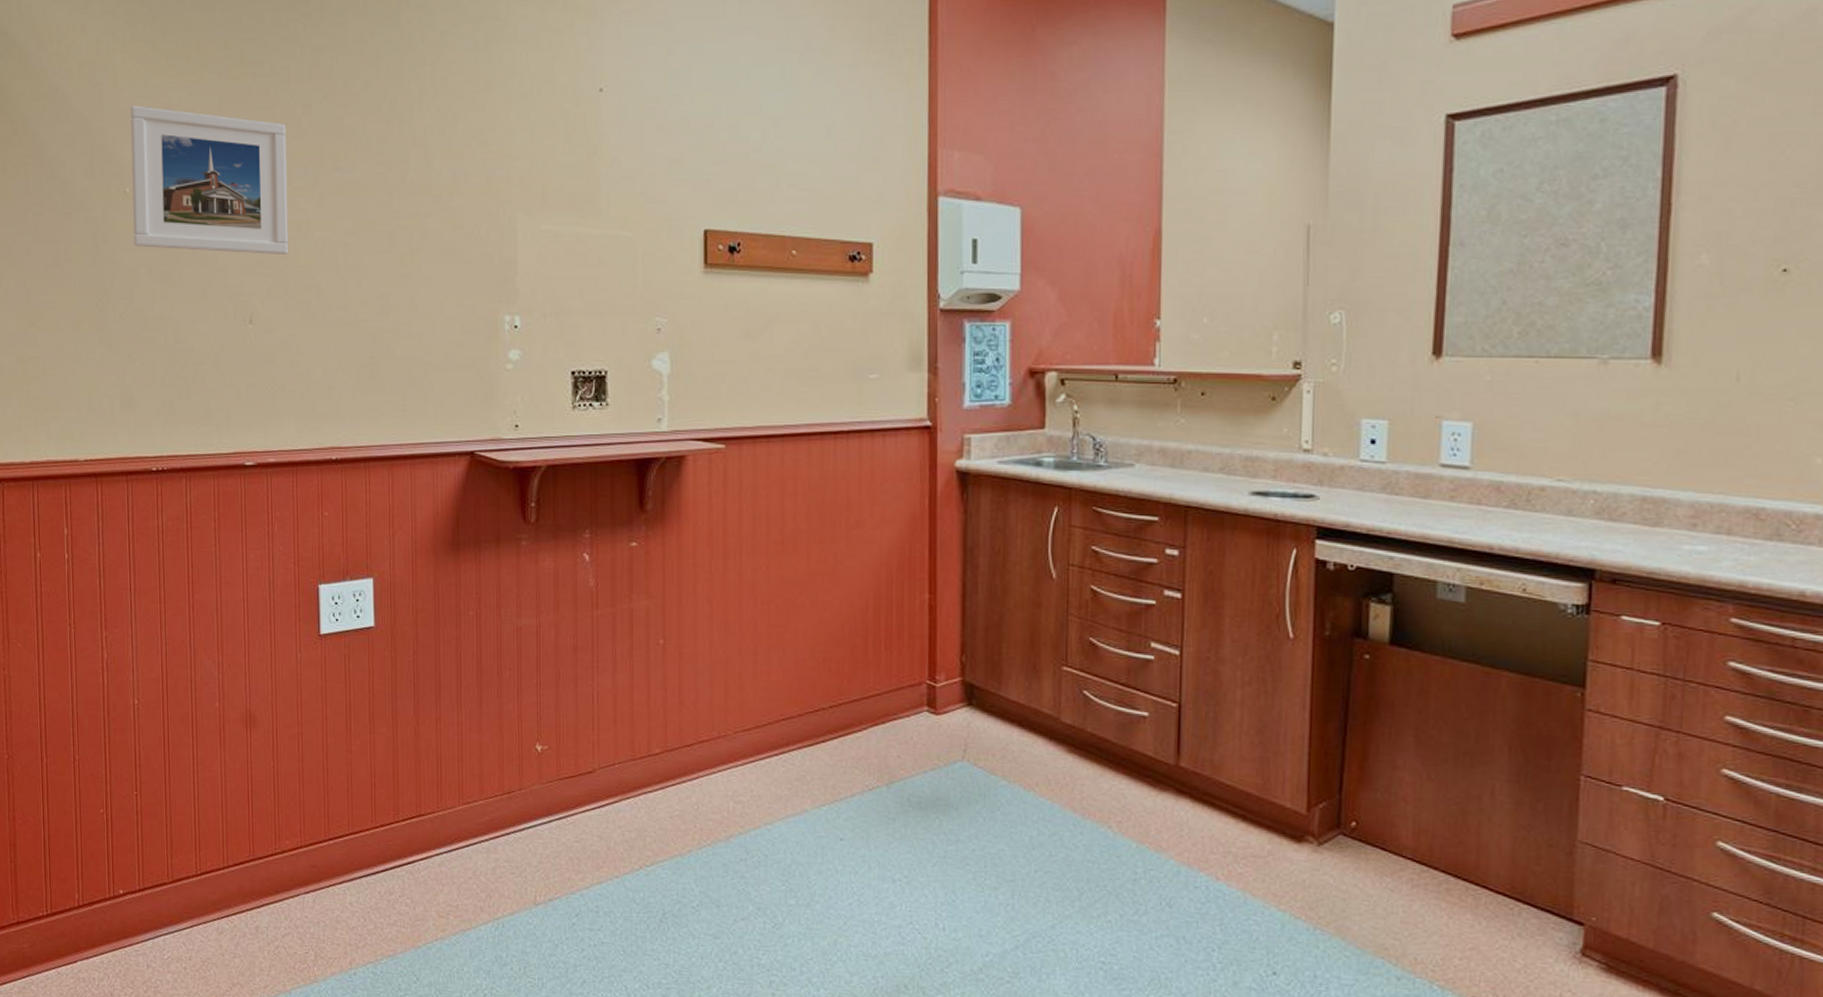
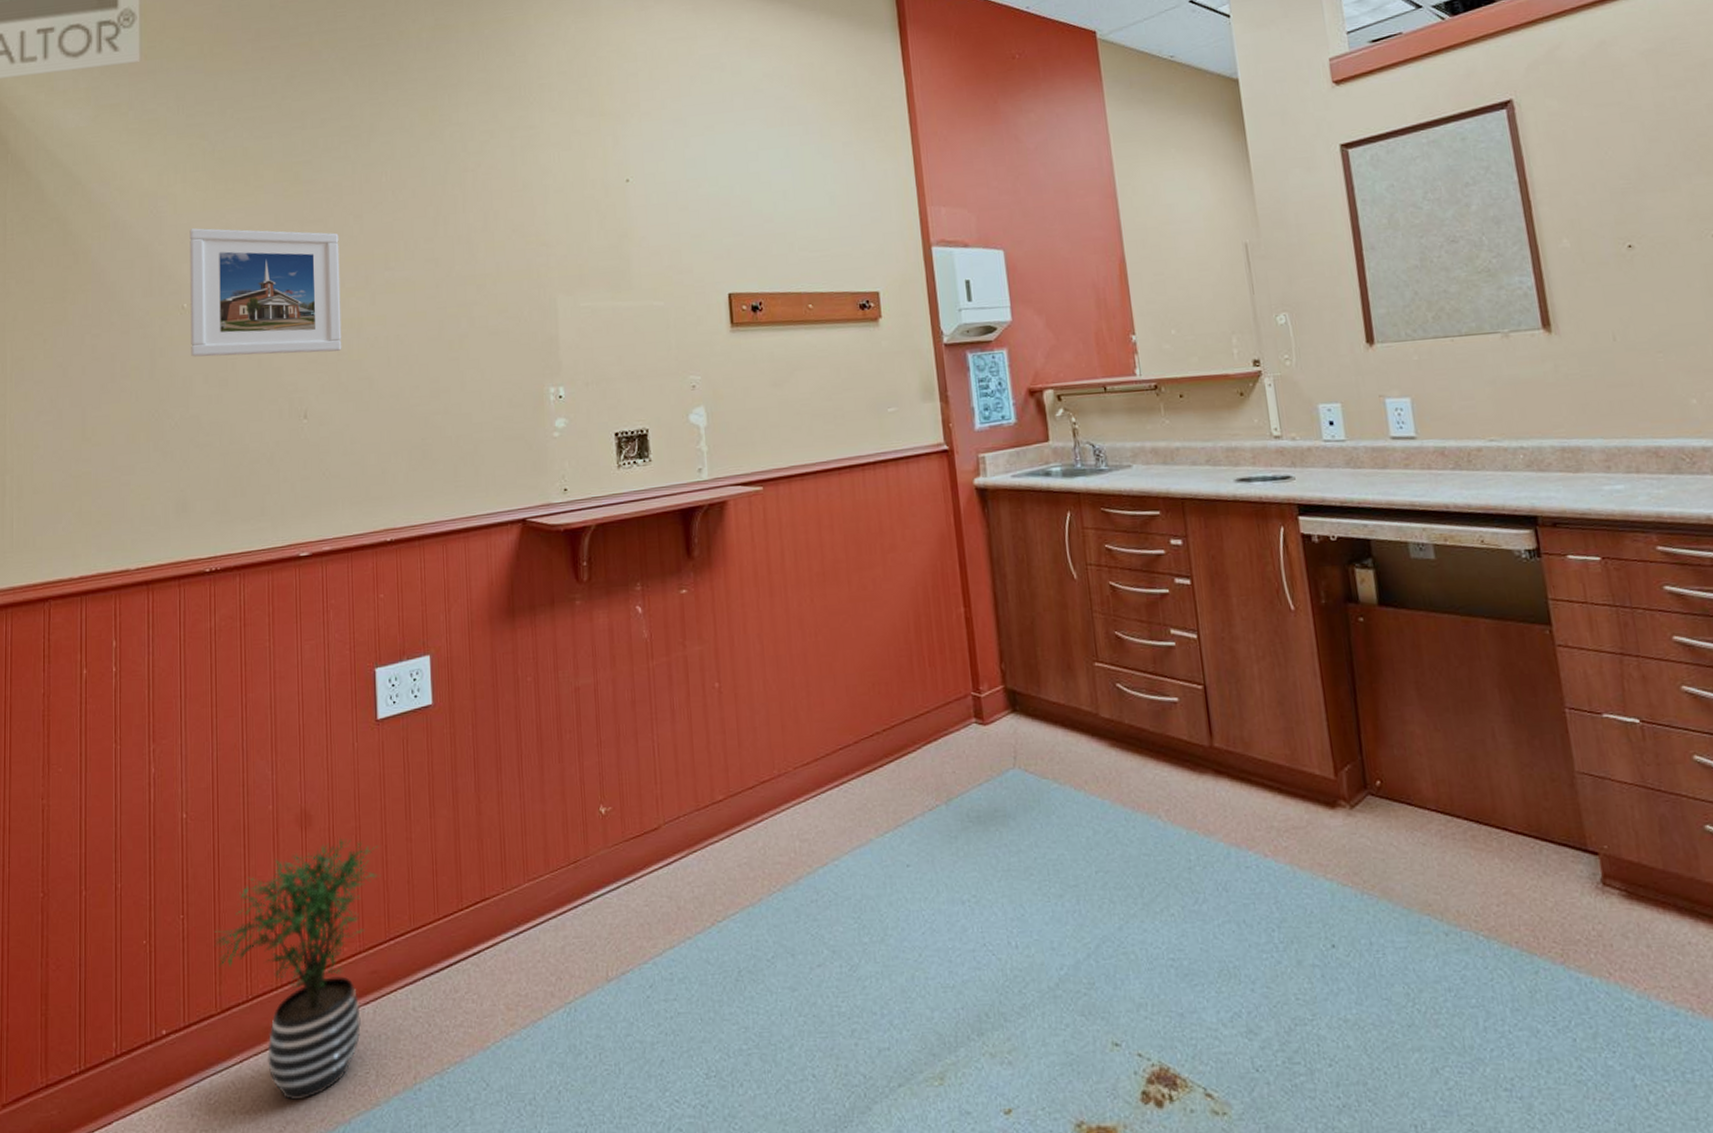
potted plant: none [165,741,322,967] -> present [214,837,381,1100]

